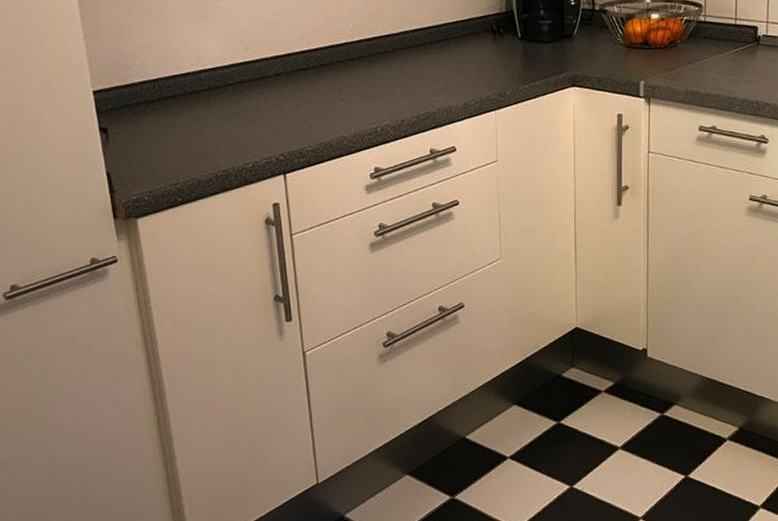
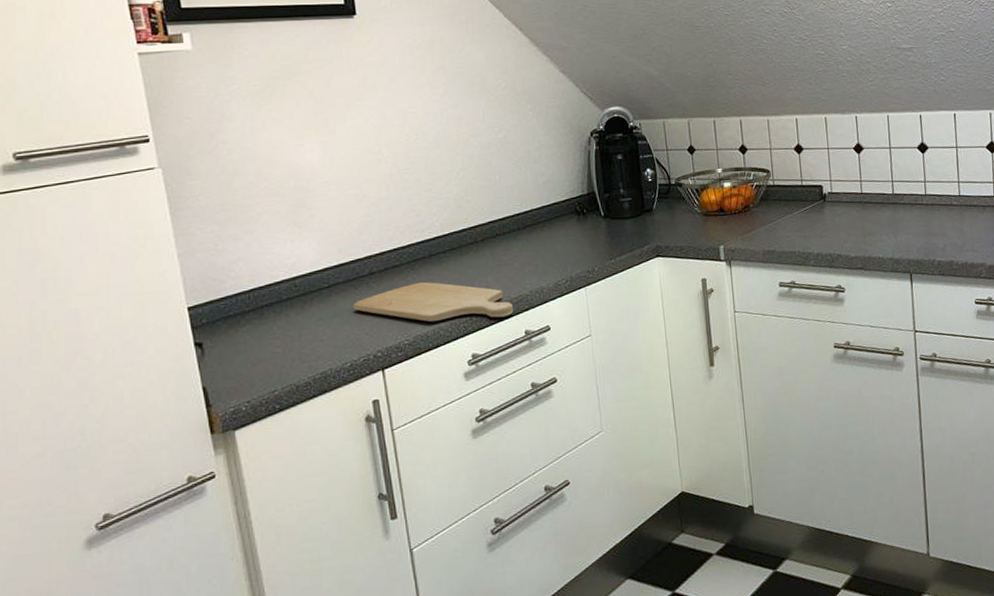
chopping board: none [257,88,419,133] -> present [353,281,513,322]

